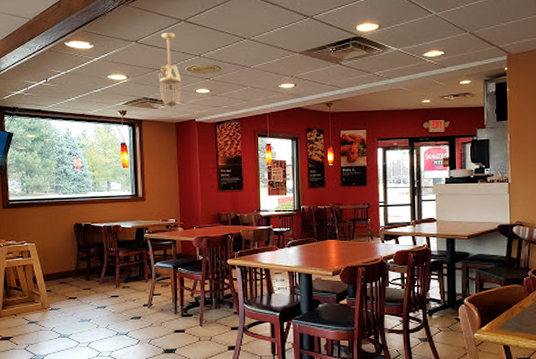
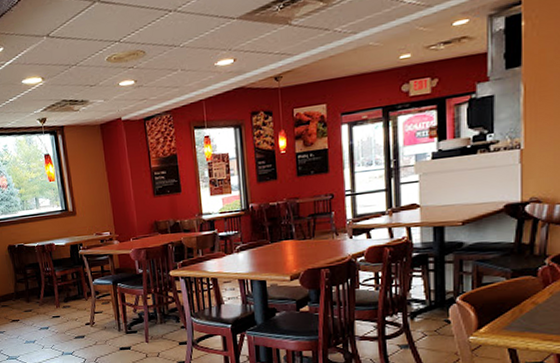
ceiling light fixture: present [151,33,181,107] -> none [71,18,103,107]

